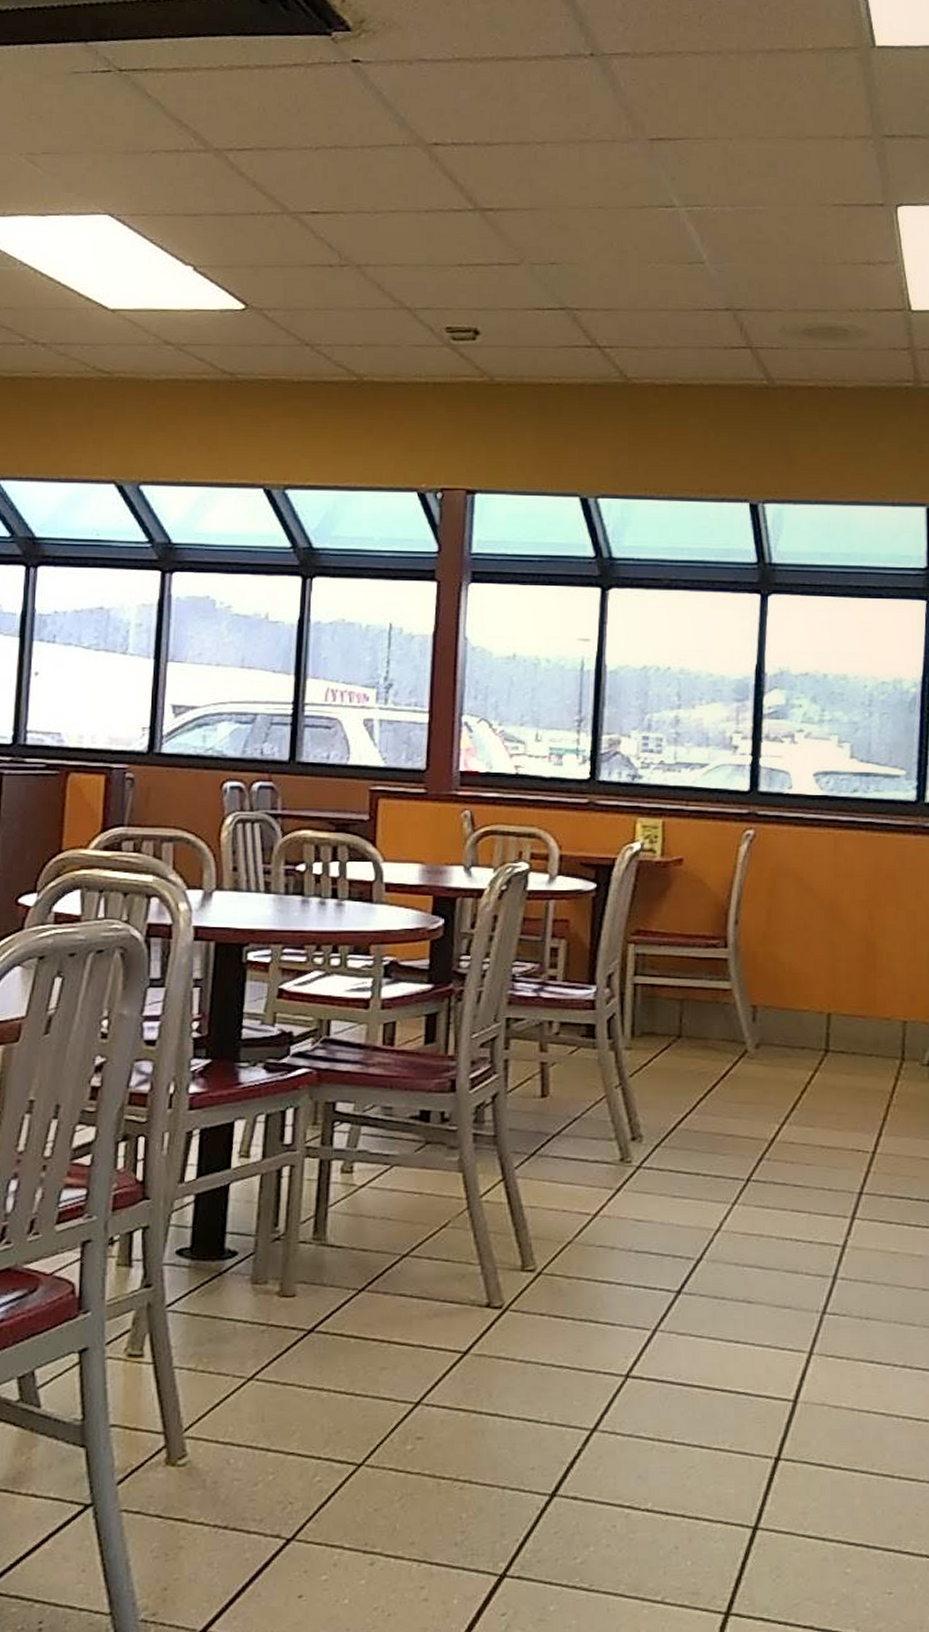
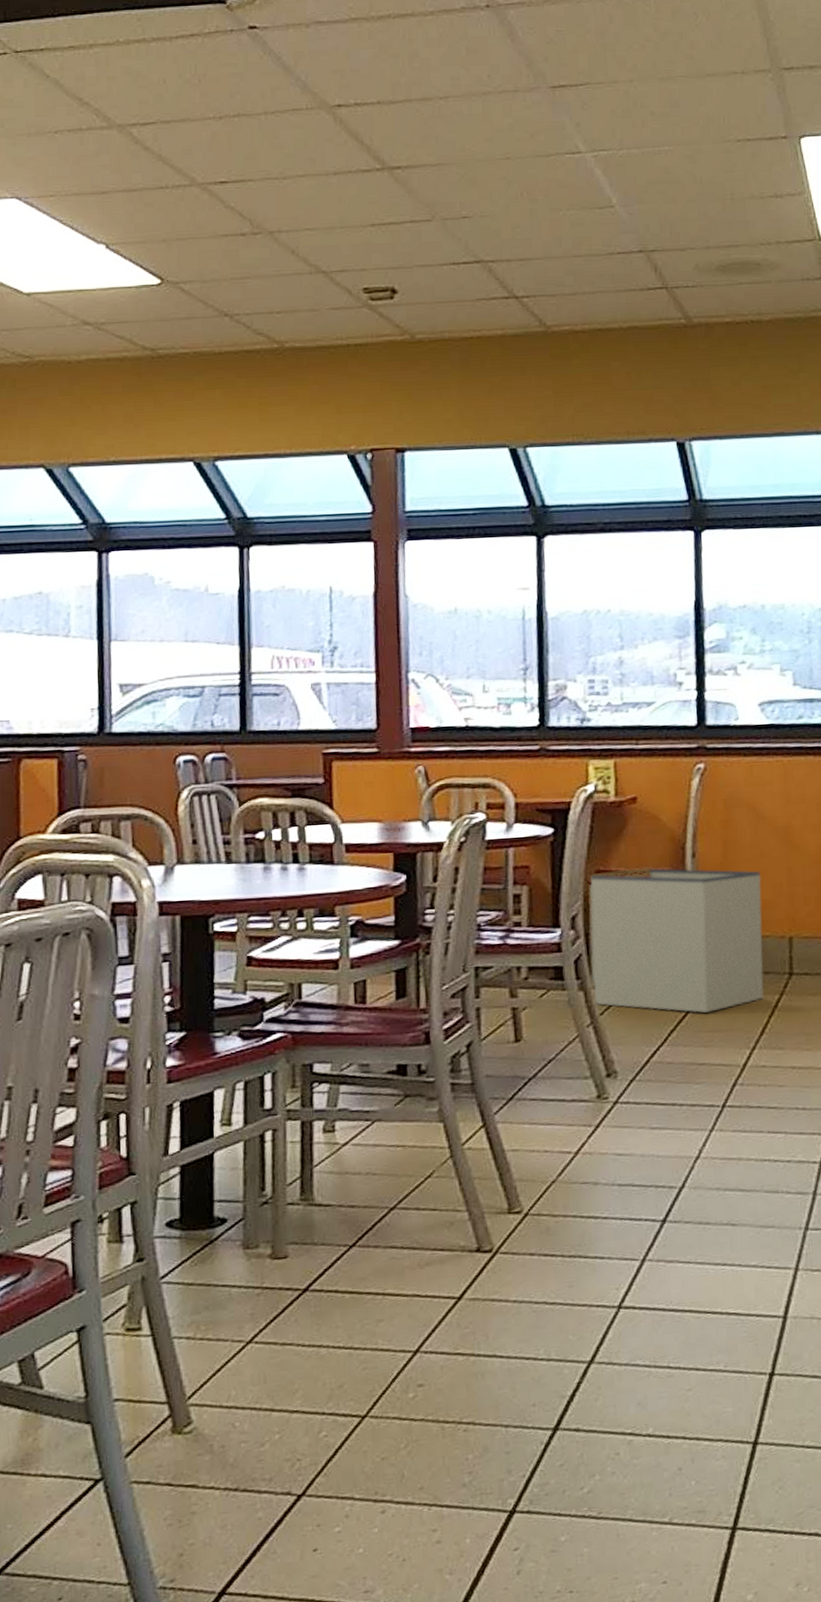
storage bin: none [624,931,804,1083] -> present [589,867,765,1013]

